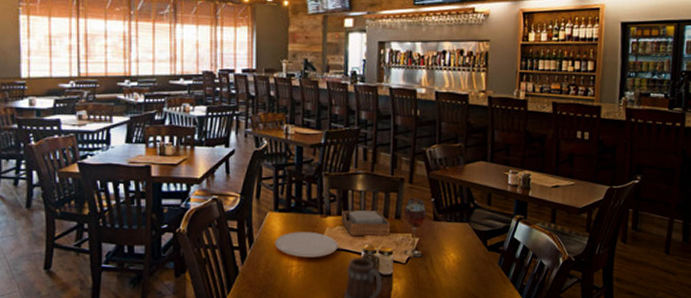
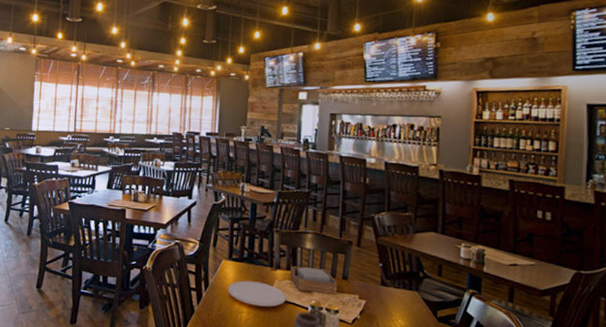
wineglass: present [404,198,427,258] -> none [351,261,374,320]

